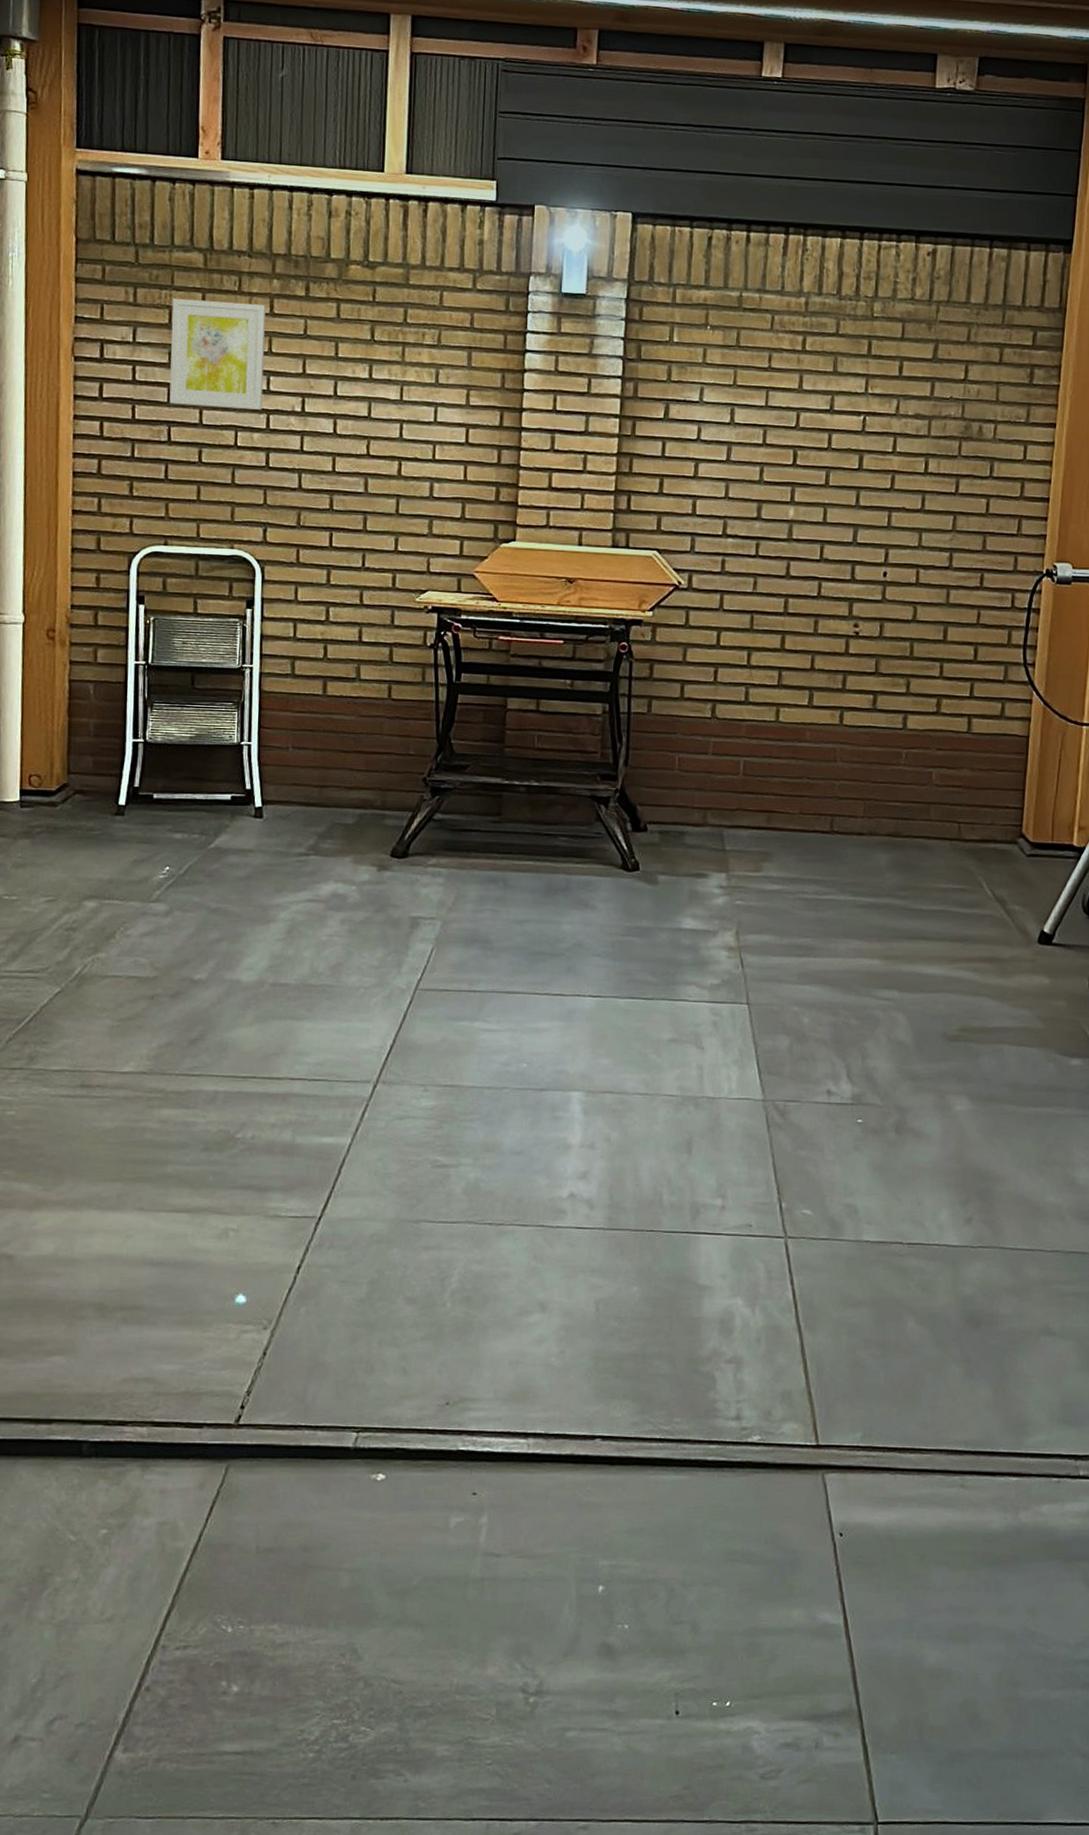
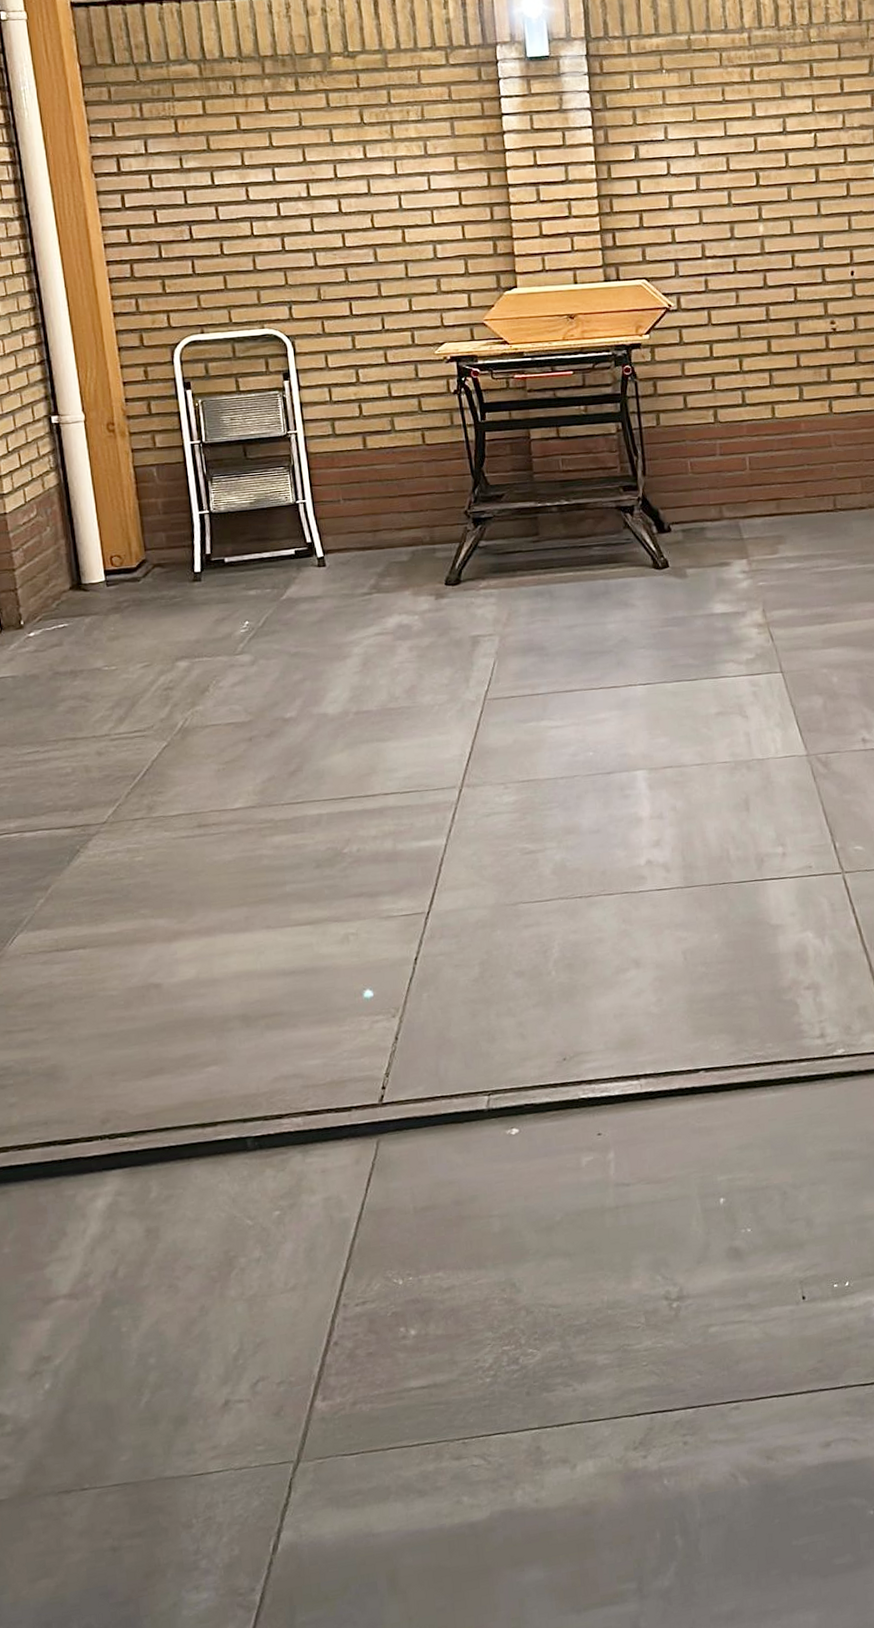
wall art: present [169,297,266,410] -> none [175,103,272,205]

